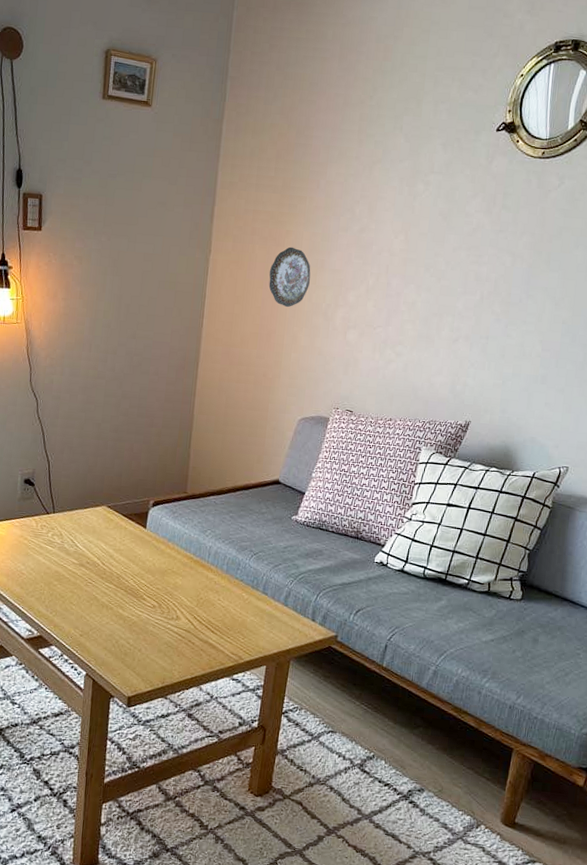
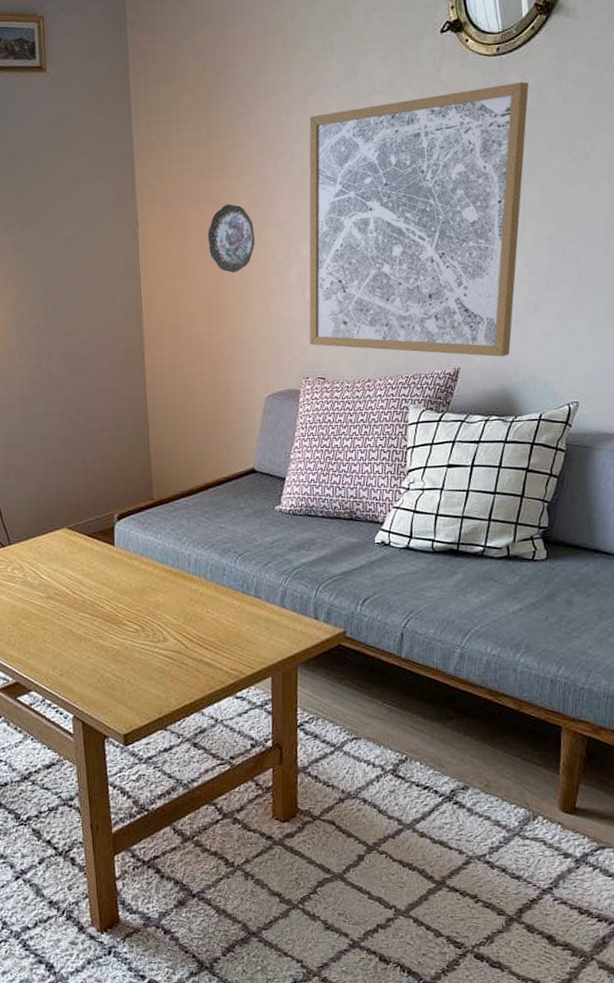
wall art: none [344,183,566,418] -> present [309,82,529,357]

